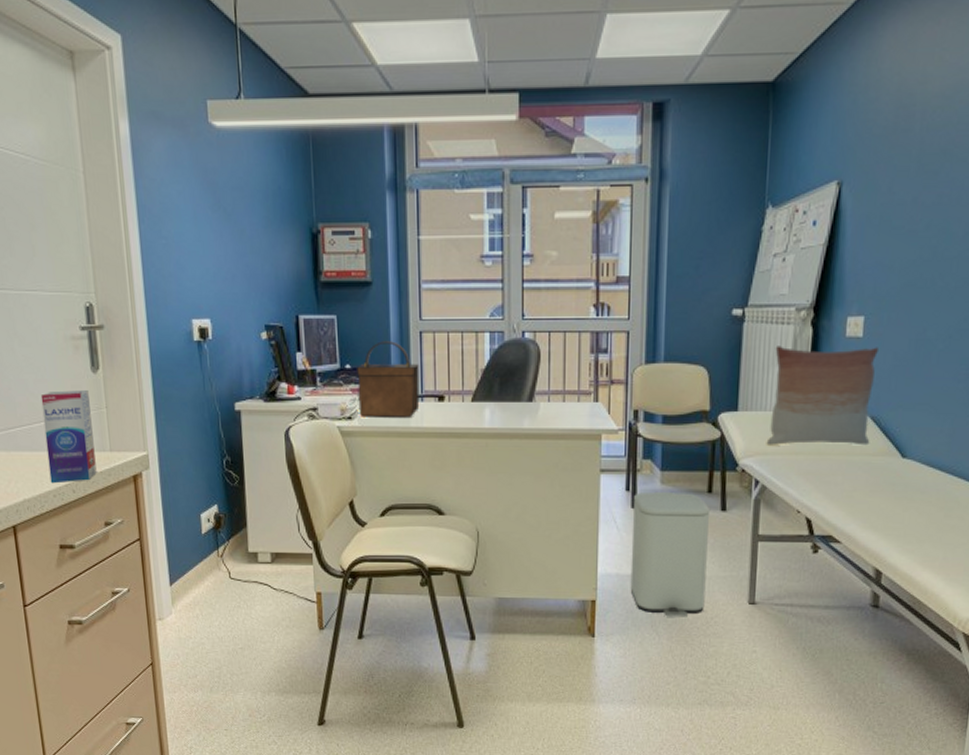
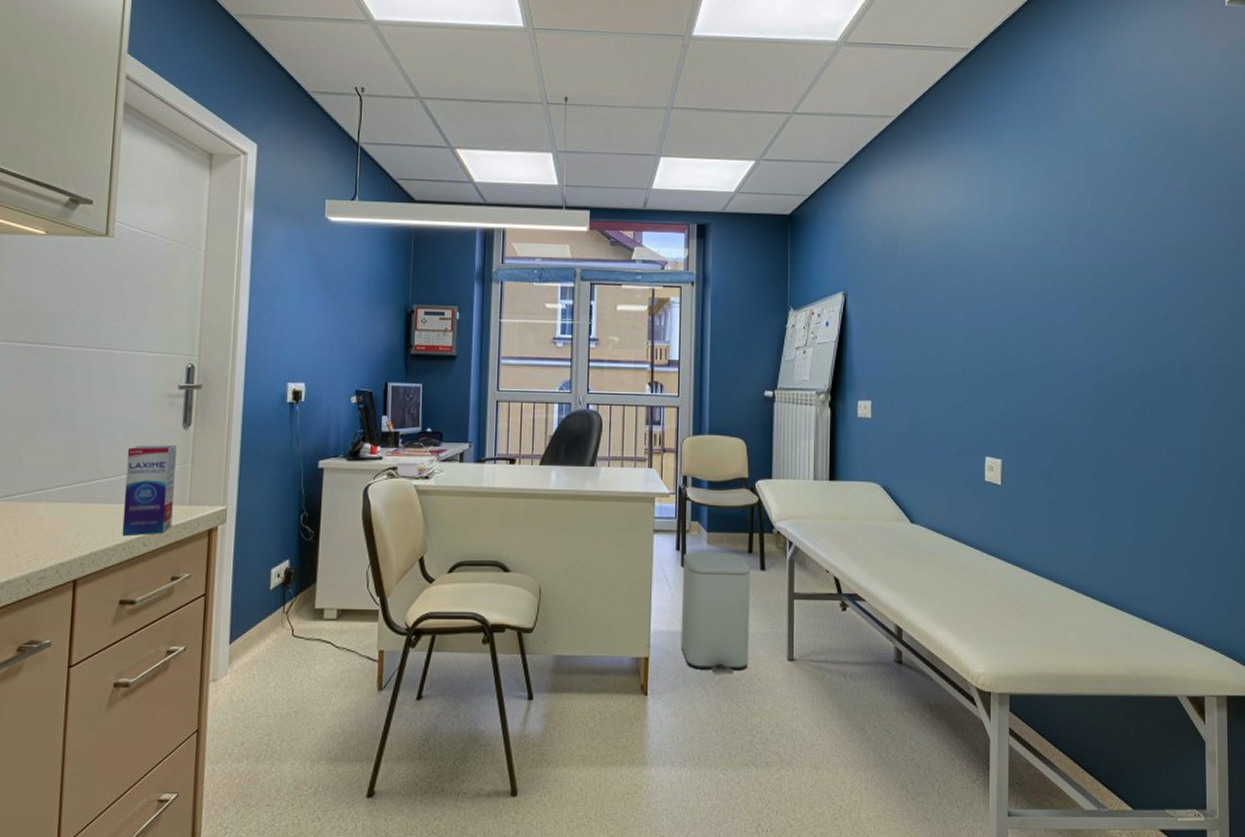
handbag: present [357,341,420,417] -> none [435,408,494,478]
pillow: present [766,346,878,446] -> none [797,423,884,512]

